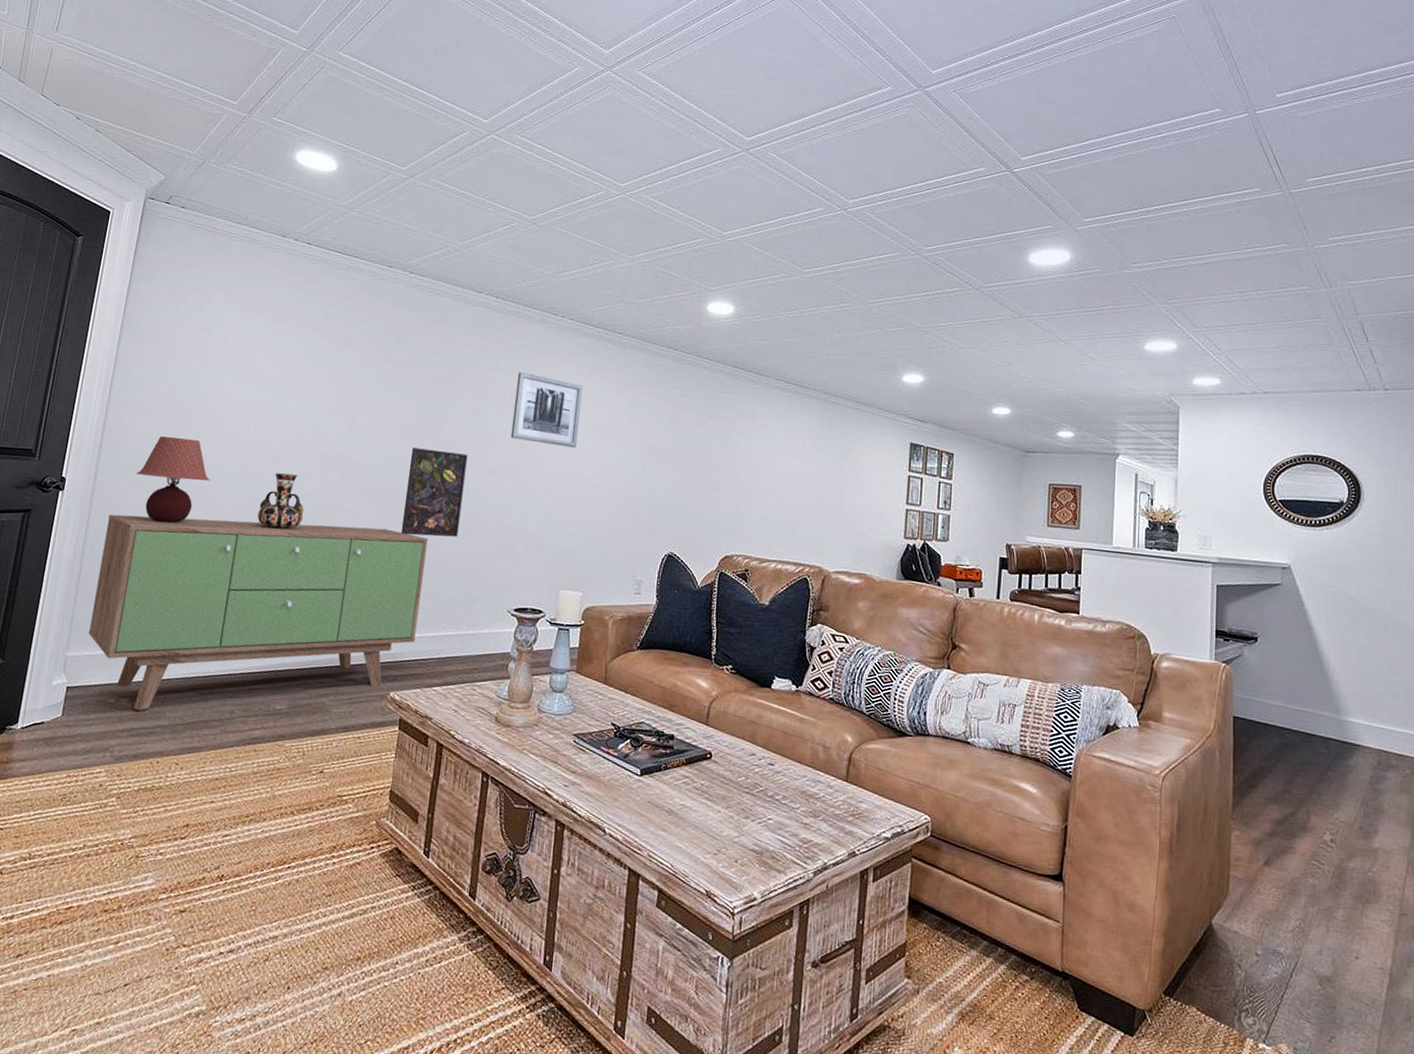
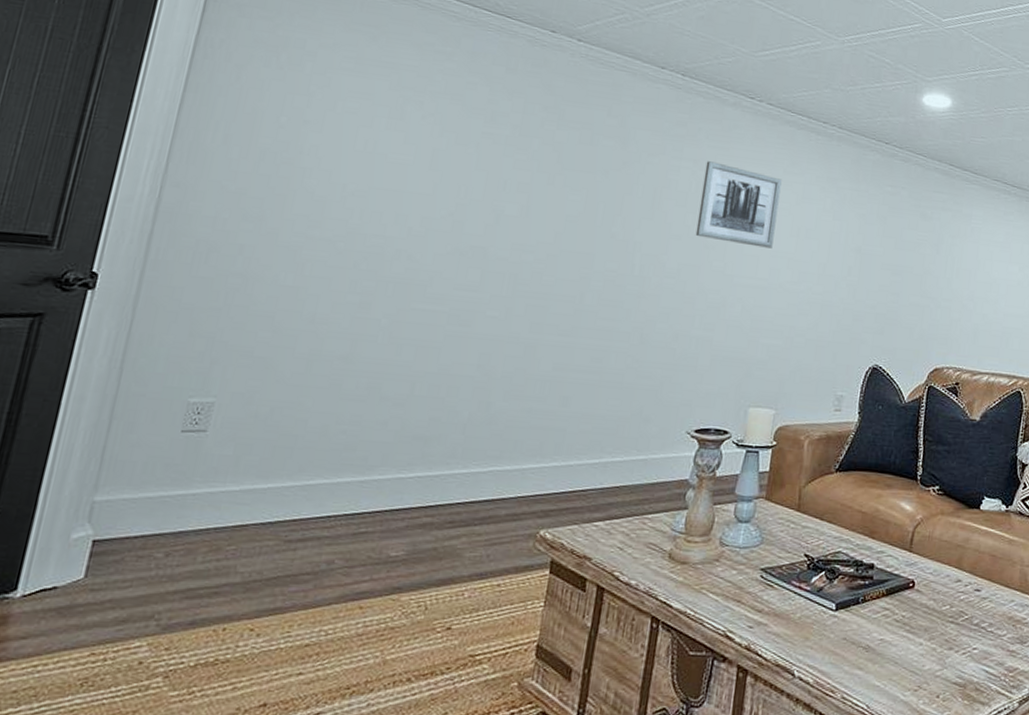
sideboard: present [88,514,428,711] -> none [127,320,592,566]
table lamp: present [135,435,210,523] -> none [201,222,307,331]
decorative vase: present [257,473,304,530] -> none [371,271,434,340]
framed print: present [400,447,468,537] -> none [558,244,644,349]

